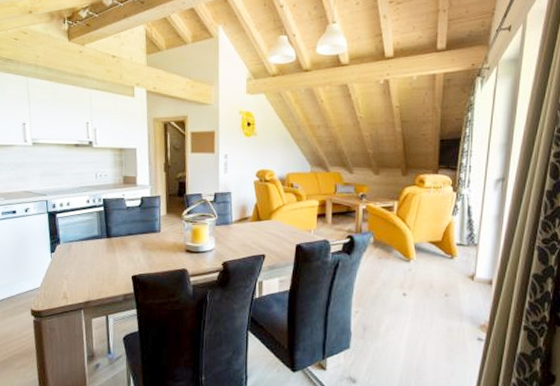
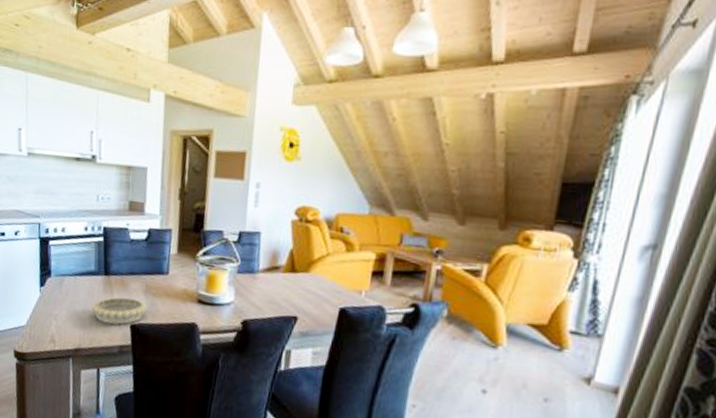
decorative bowl: none [98,254,145,277] -> present [92,297,148,325]

